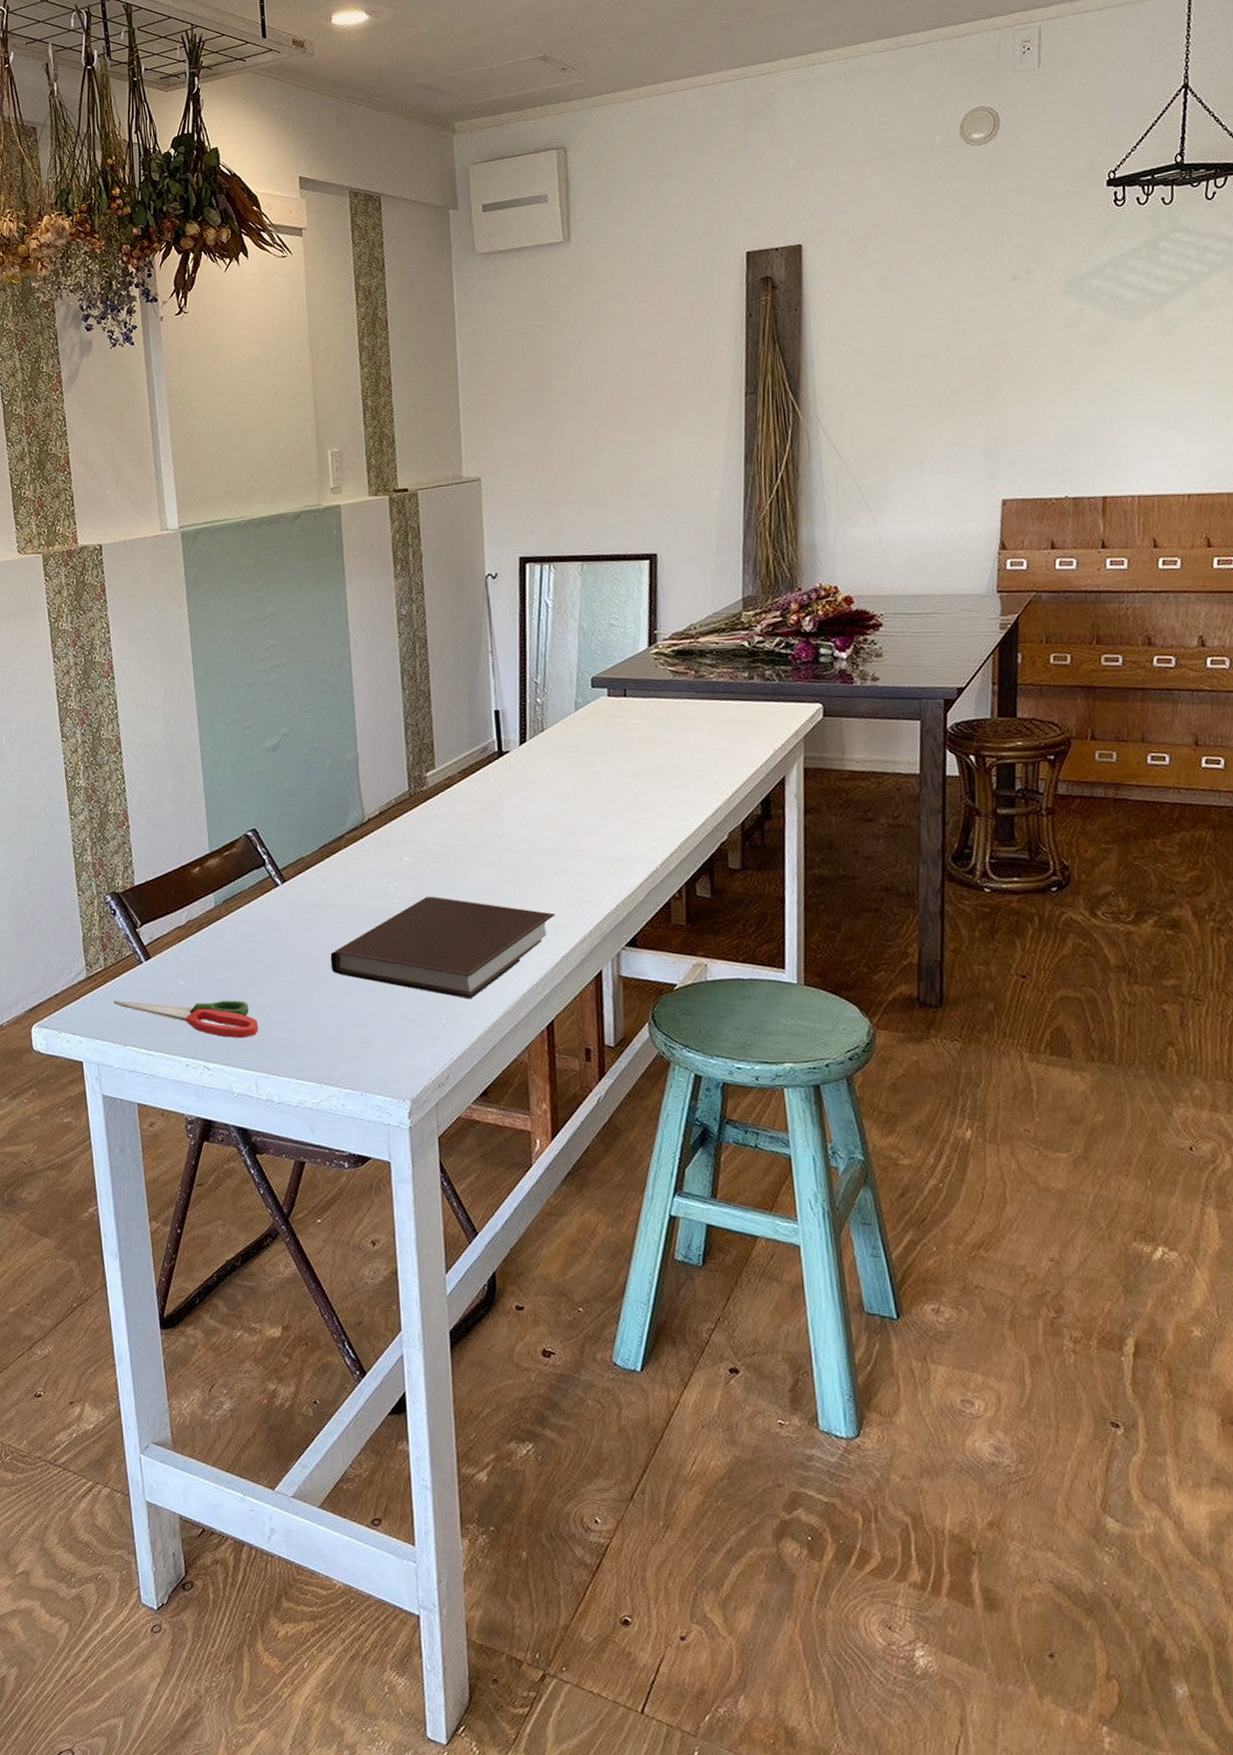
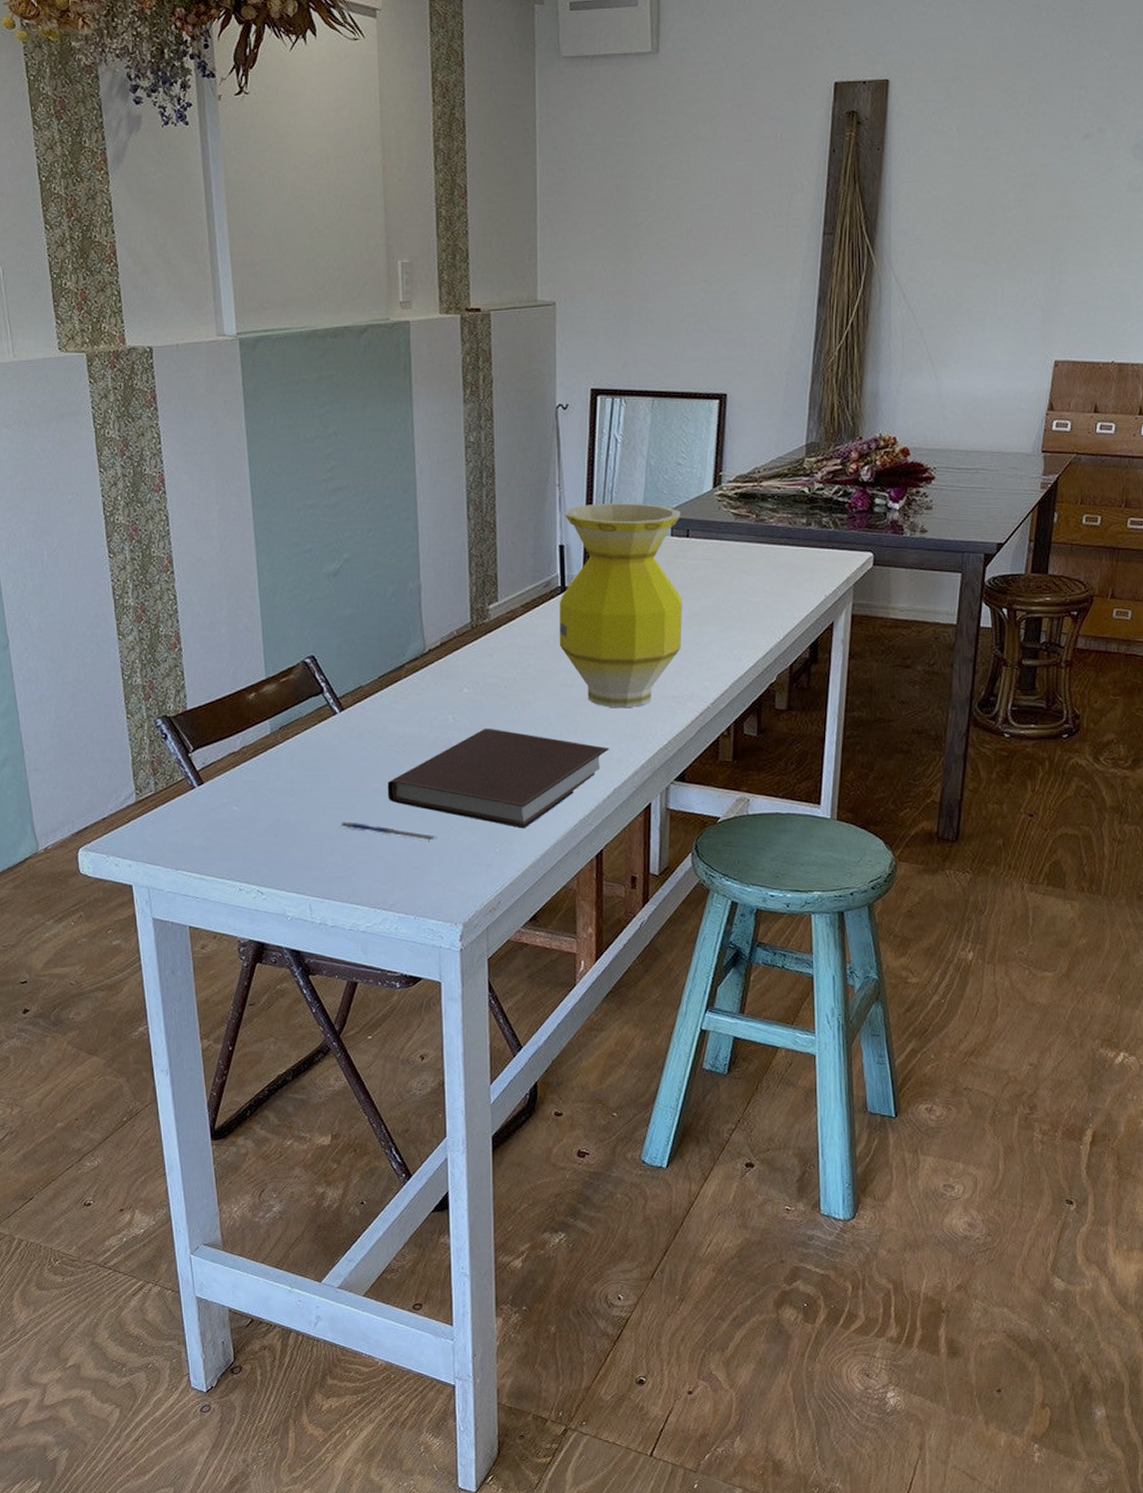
scissors: present [113,1001,258,1039] -> none [164,825,313,864]
pen: none [285,994,381,1014] -> present [341,821,436,842]
vase: none [497,665,625,873] -> present [559,503,682,708]

